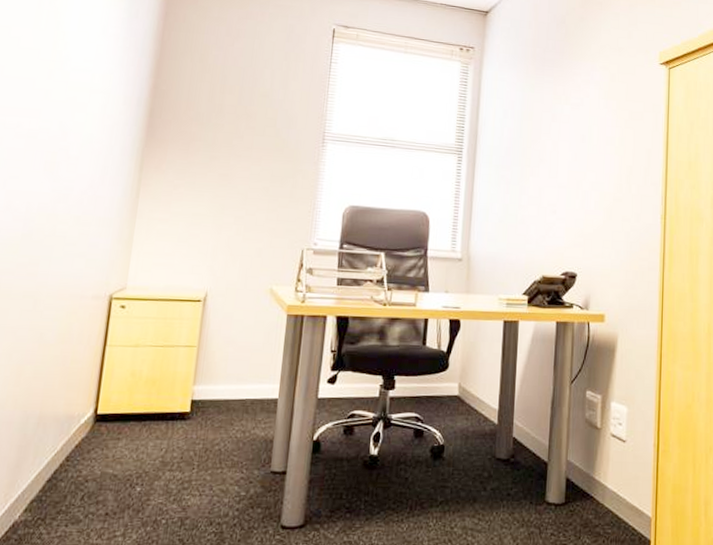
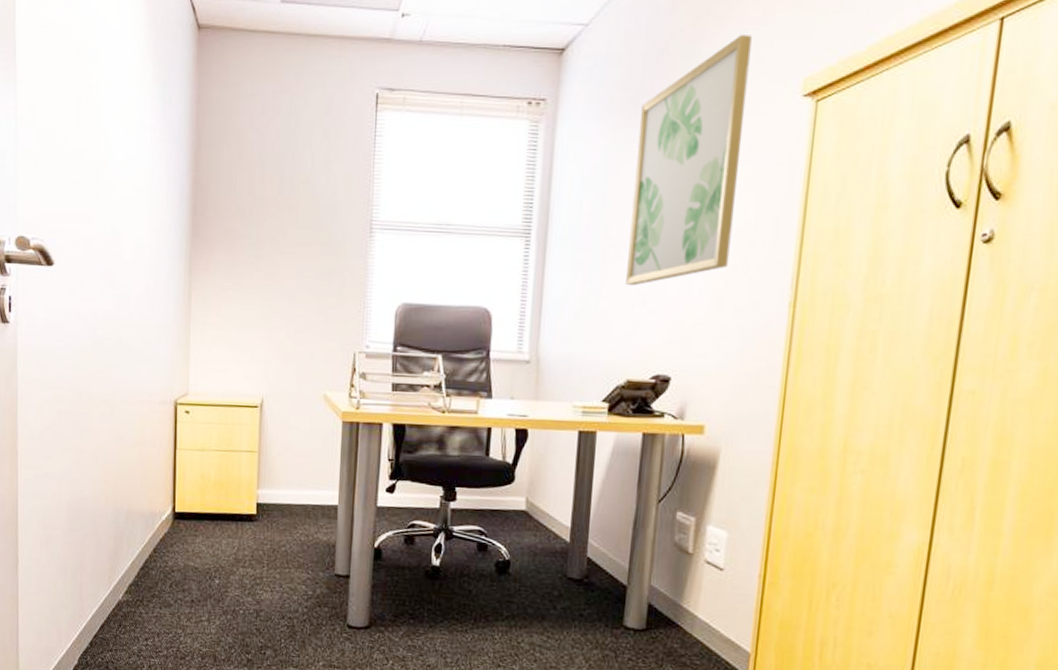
wall art: none [539,17,623,198] -> present [626,35,752,286]

